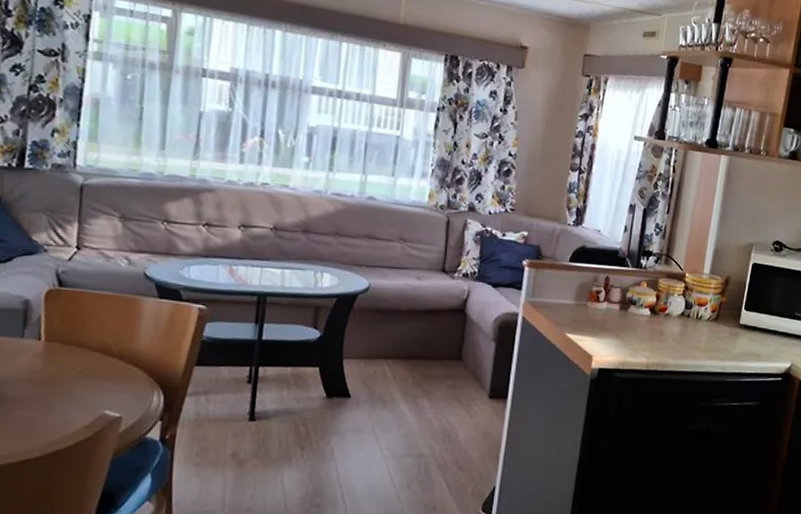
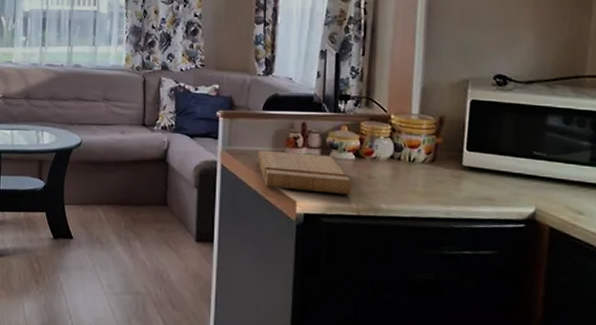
cutting board: none [559,303,645,350] -> present [258,150,352,194]

